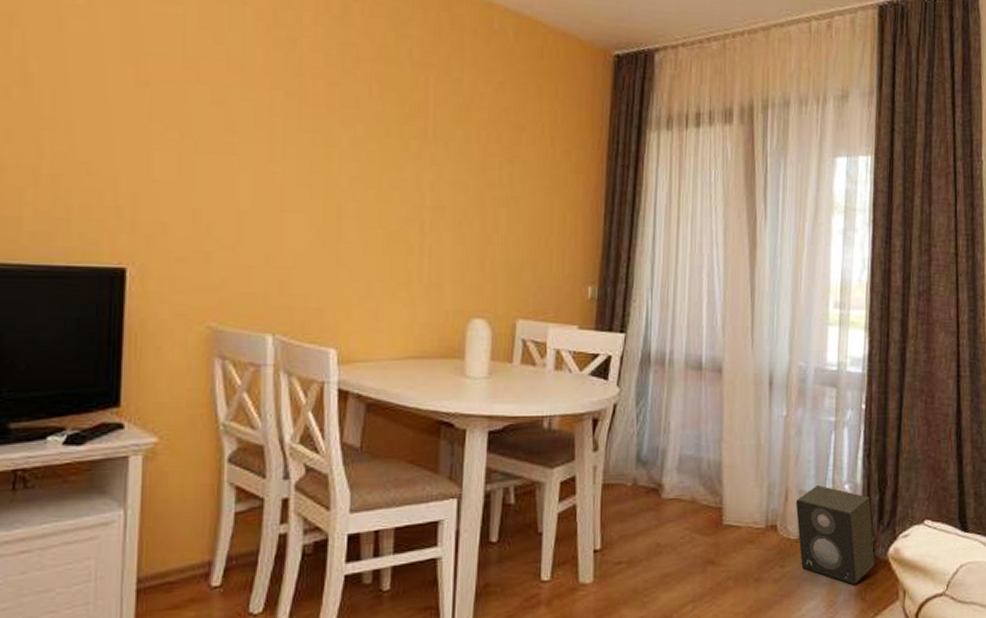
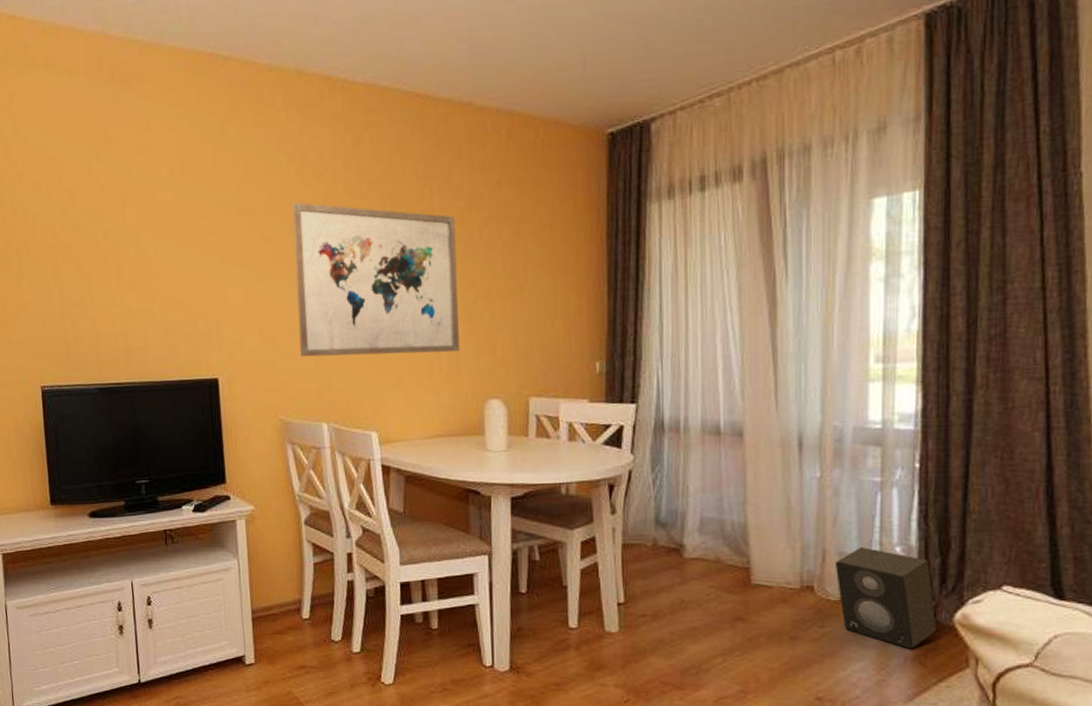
wall art: none [246,65,451,263] -> present [292,202,460,357]

